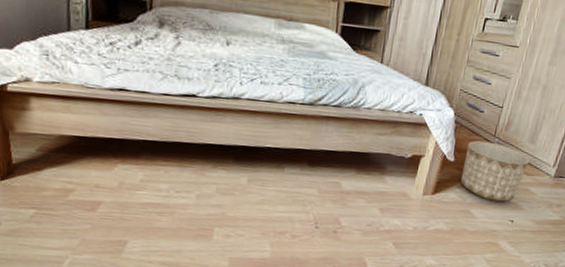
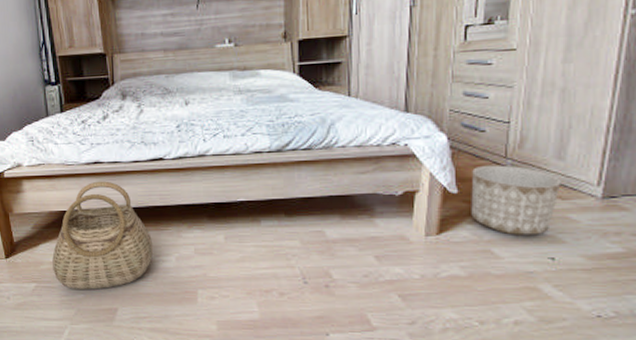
basket: none [58,109,174,221] -> present [52,181,154,290]

